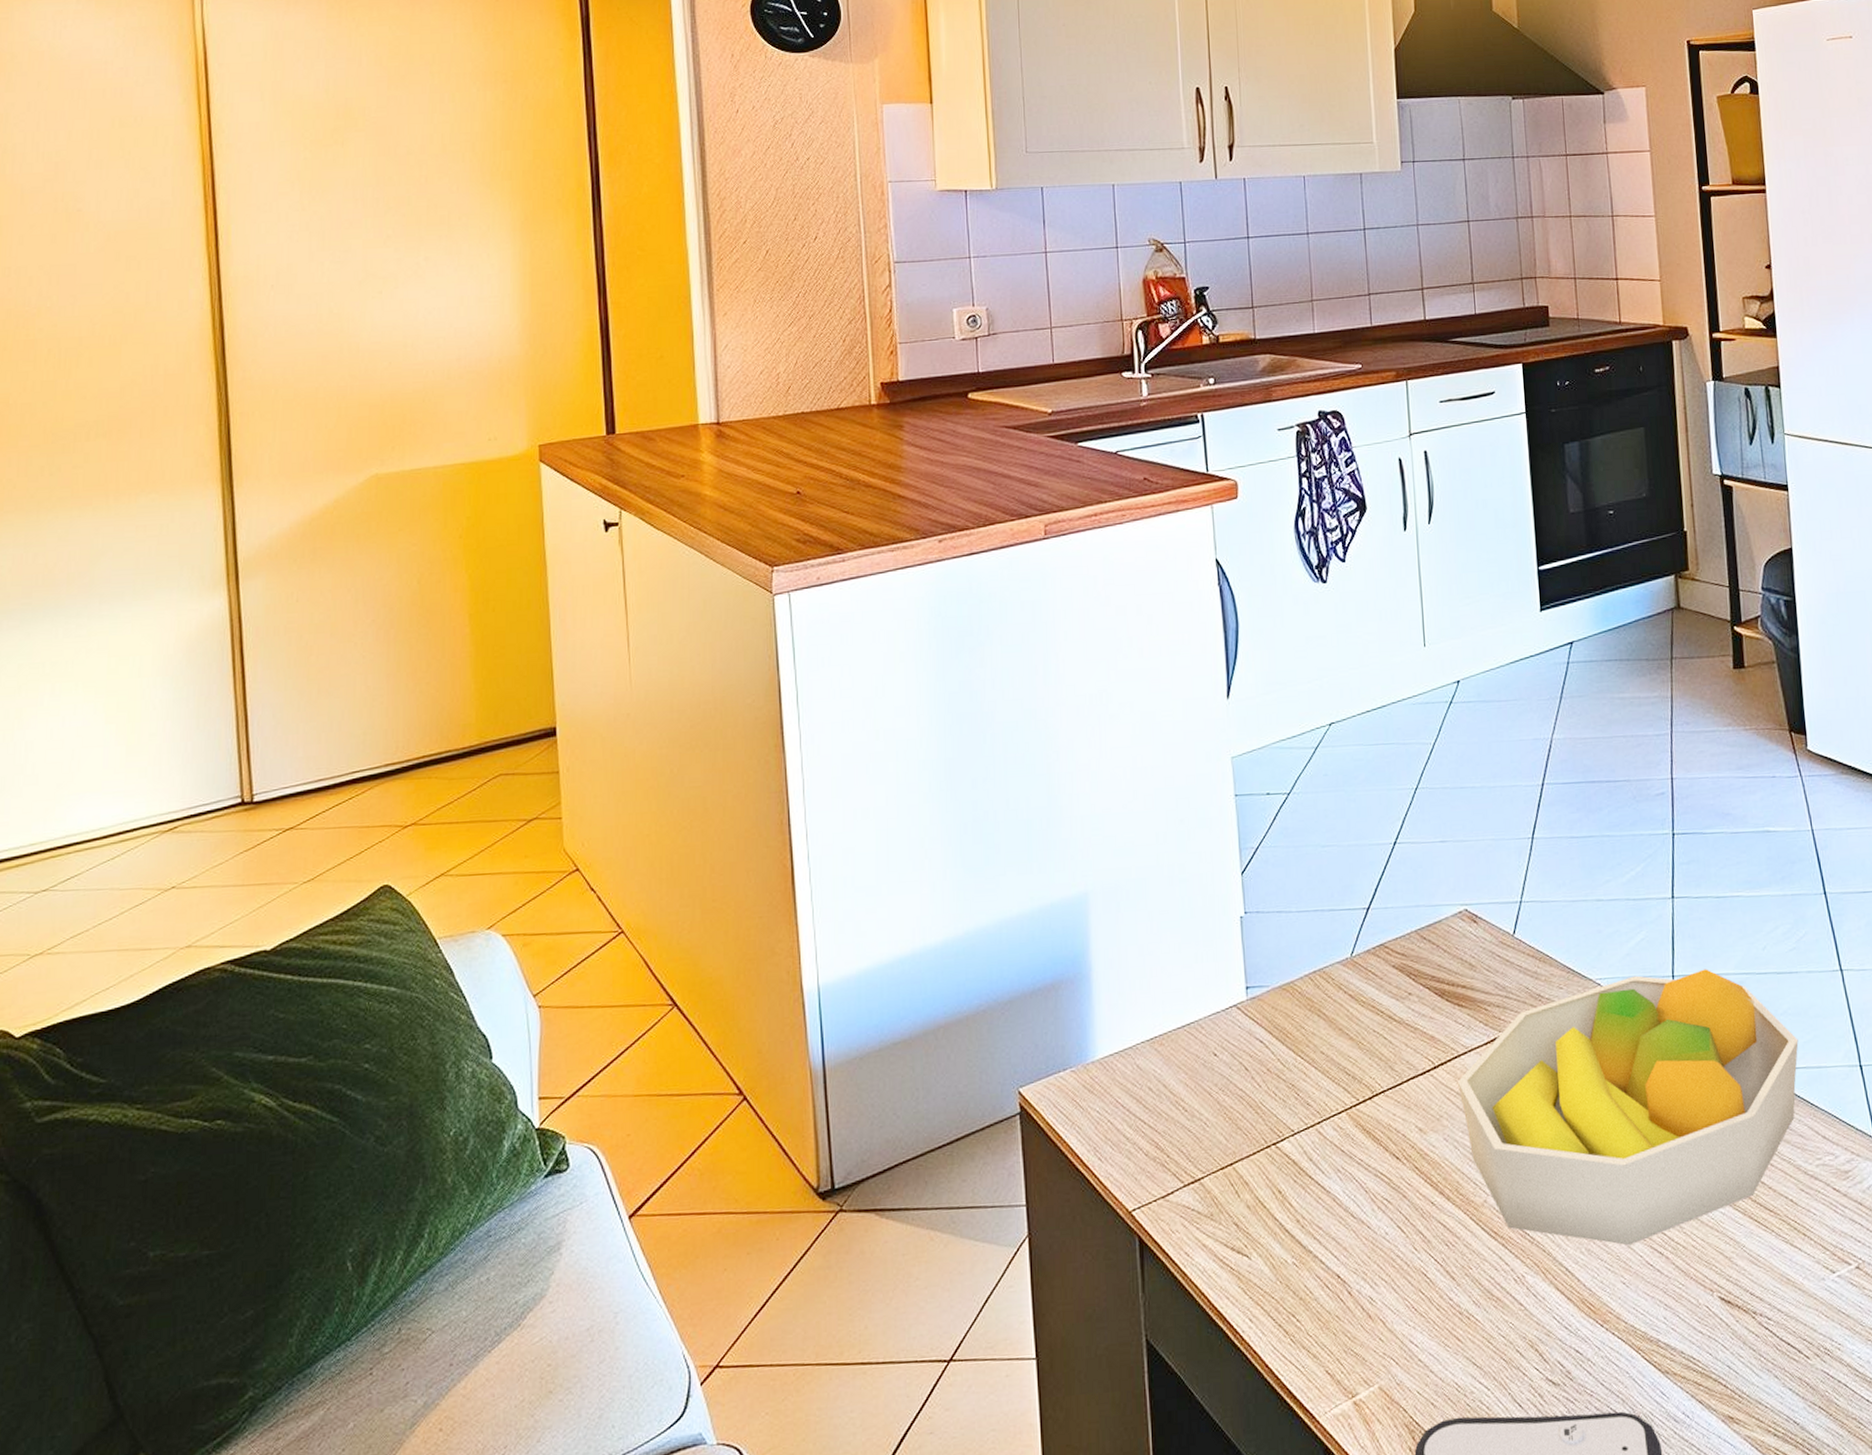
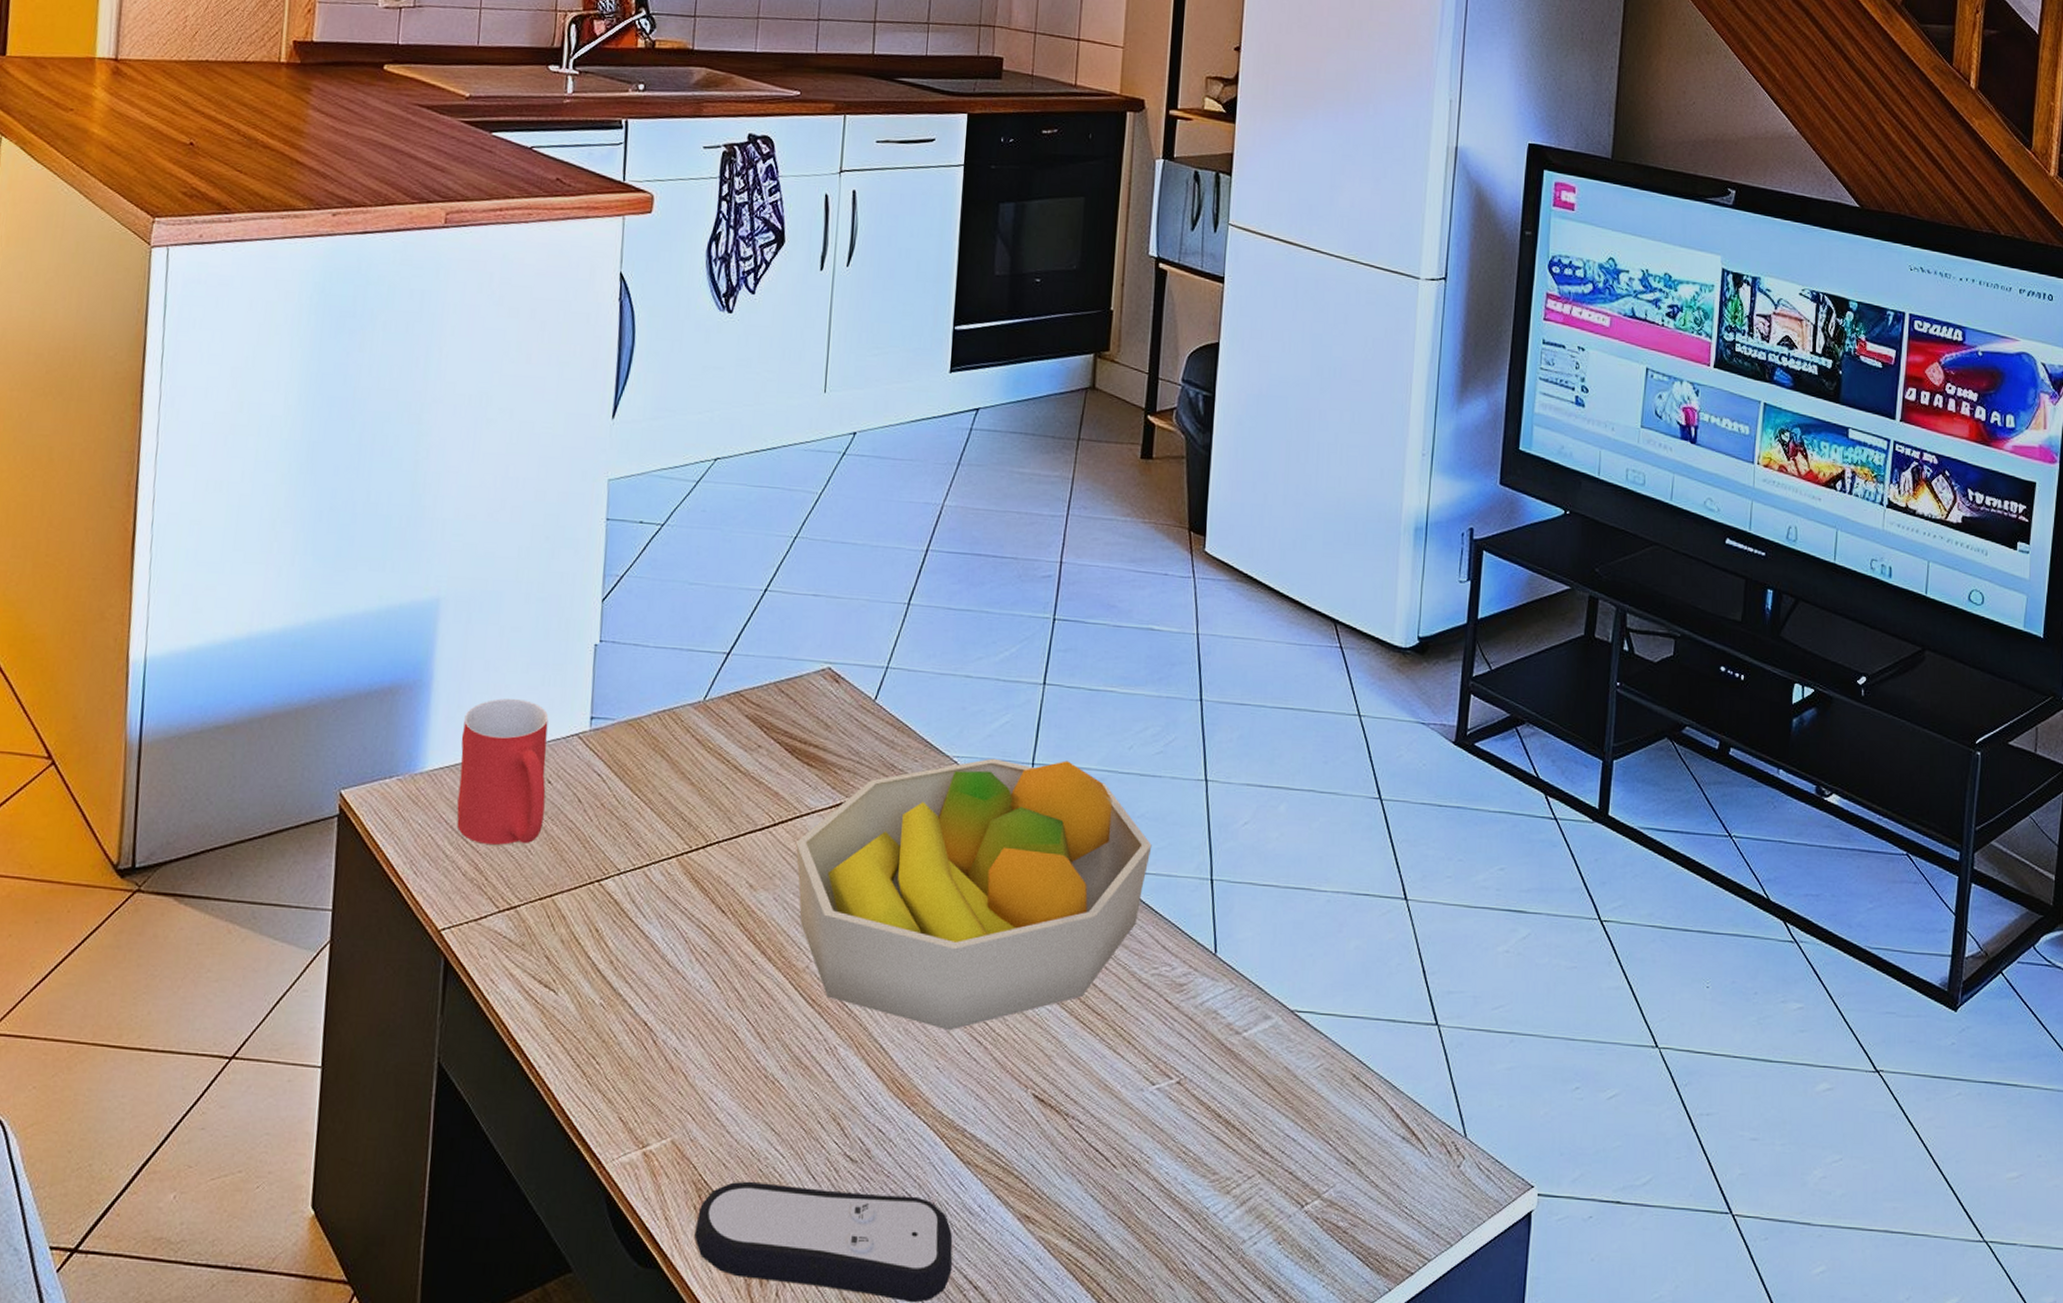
mug: none [1126,979,1215,1123] -> present [457,698,549,845]

